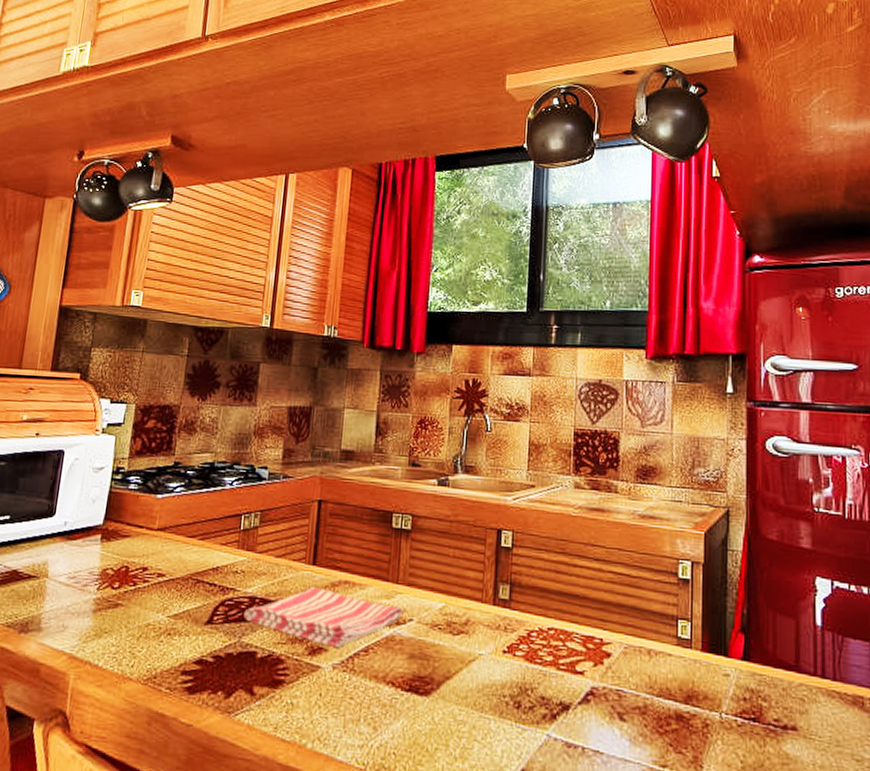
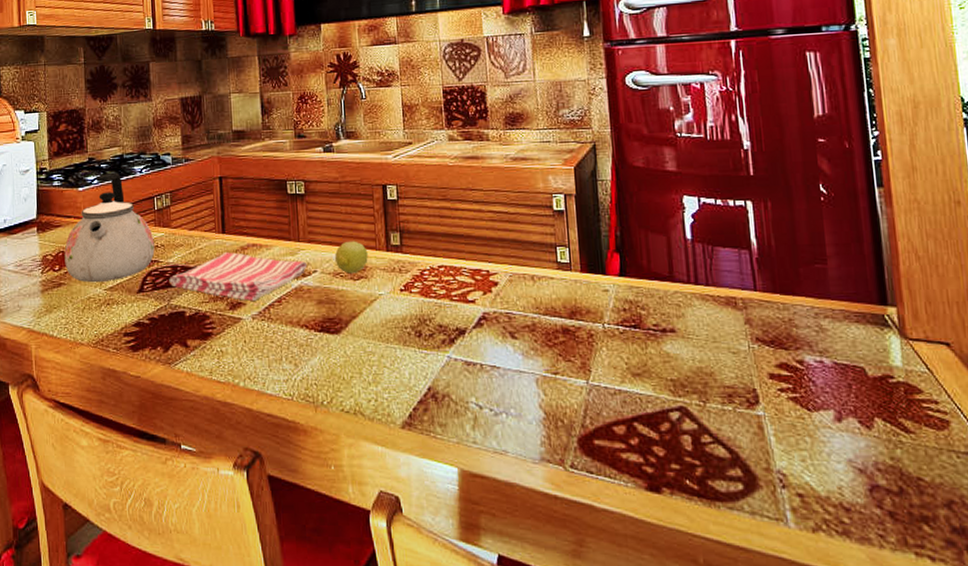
kettle: none [126,482,234,608] -> present [64,173,155,283]
fruit: none [435,588,472,627] -> present [335,240,368,274]

